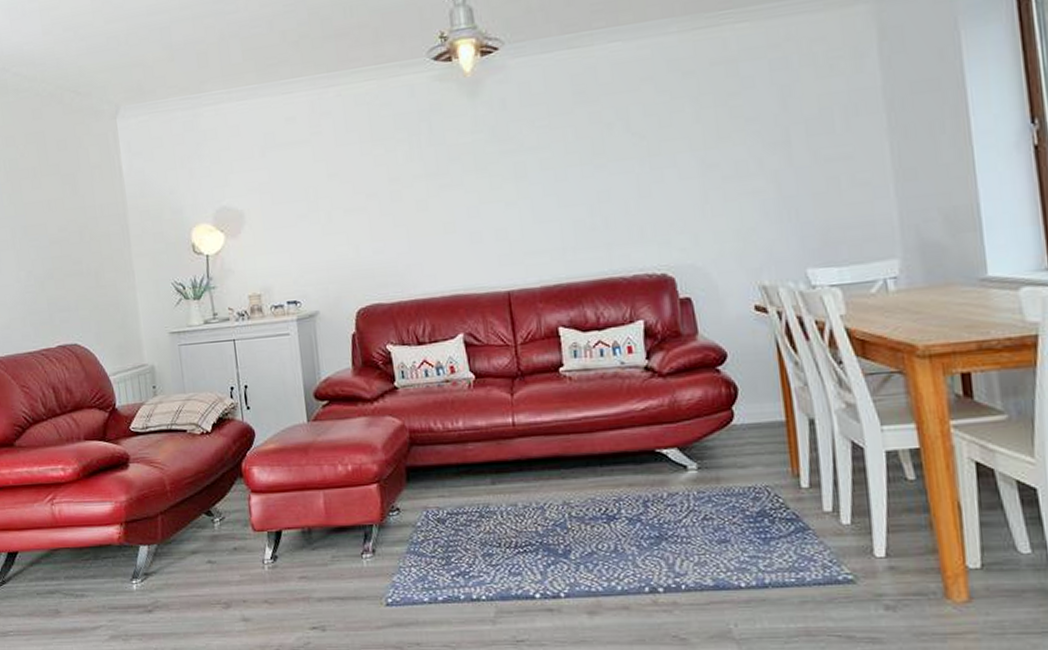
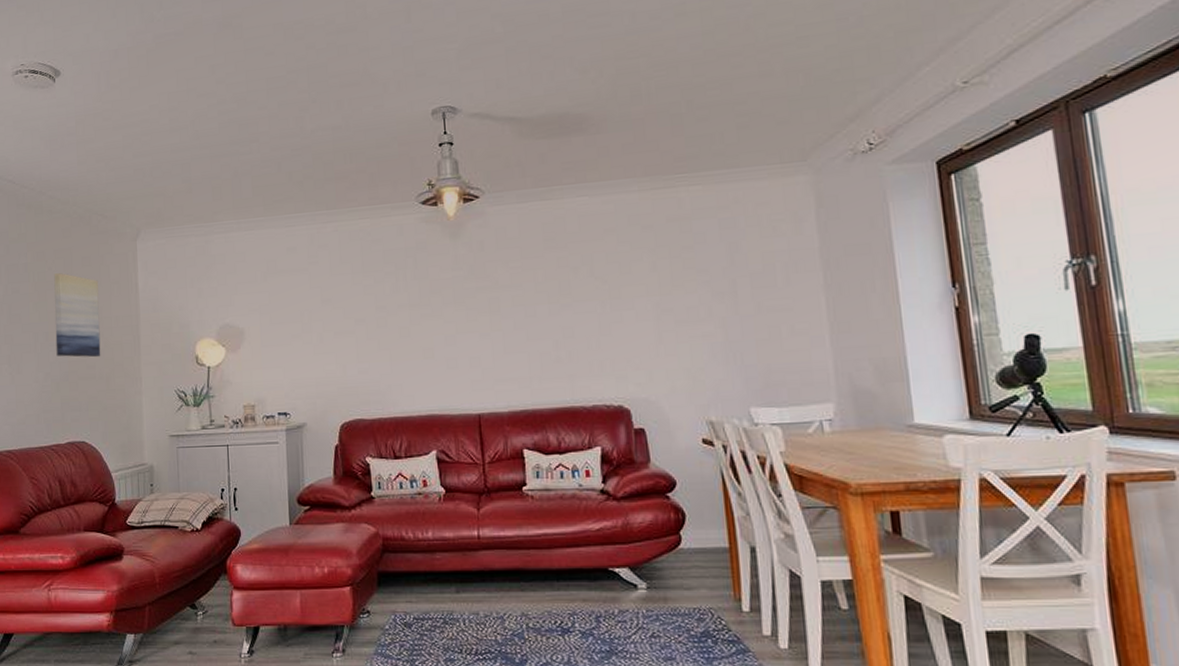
wall art: none [27,159,87,253] -> present [54,273,101,358]

